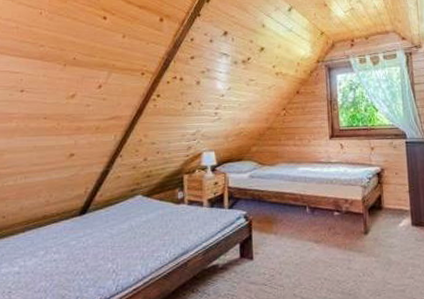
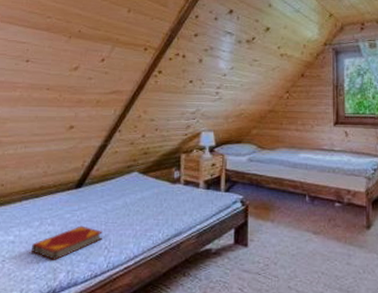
hardback book: none [38,251,110,288] -> present [32,225,103,260]

